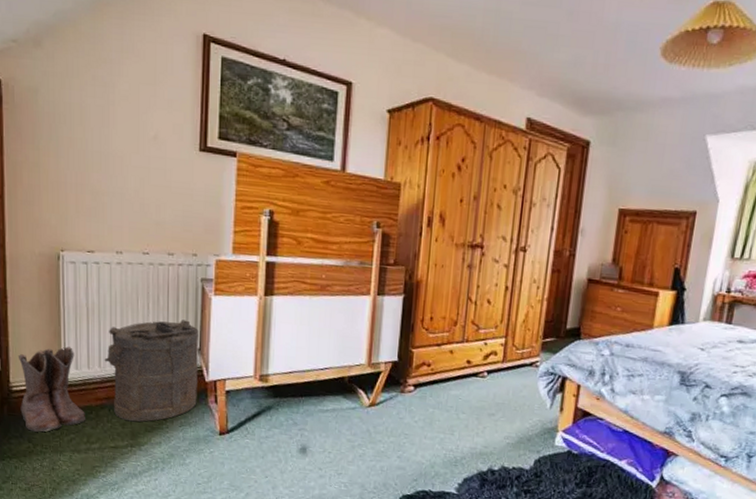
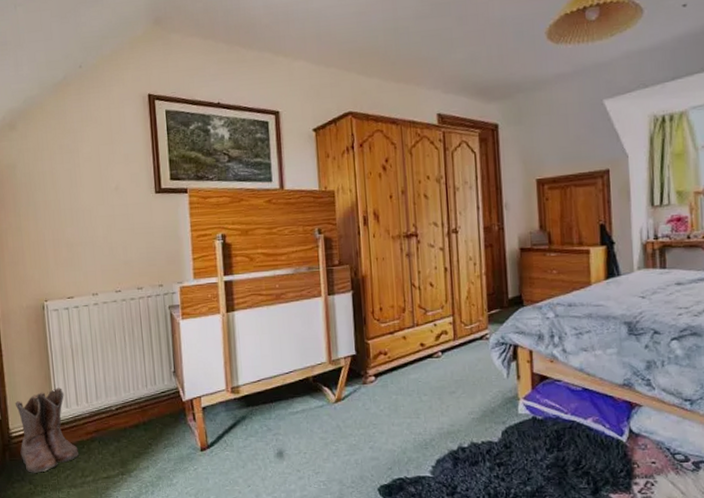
laundry hamper: present [104,320,199,422] -> none [90,346,177,450]

